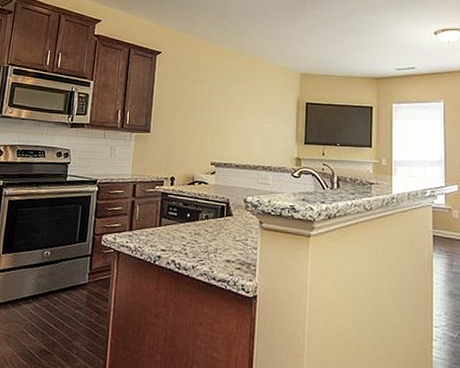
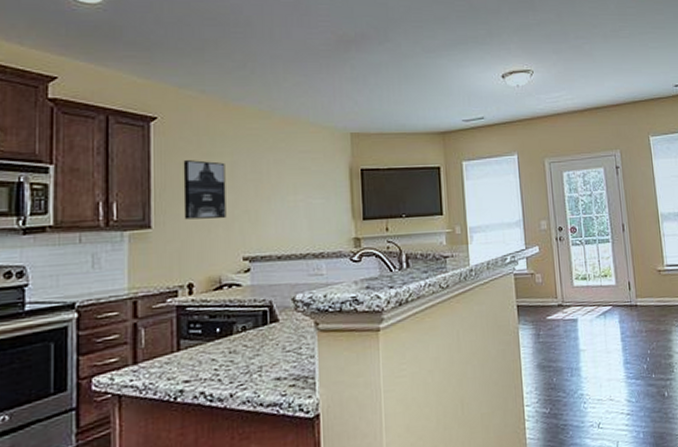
wall art: none [173,85,205,132] -> present [183,160,226,220]

